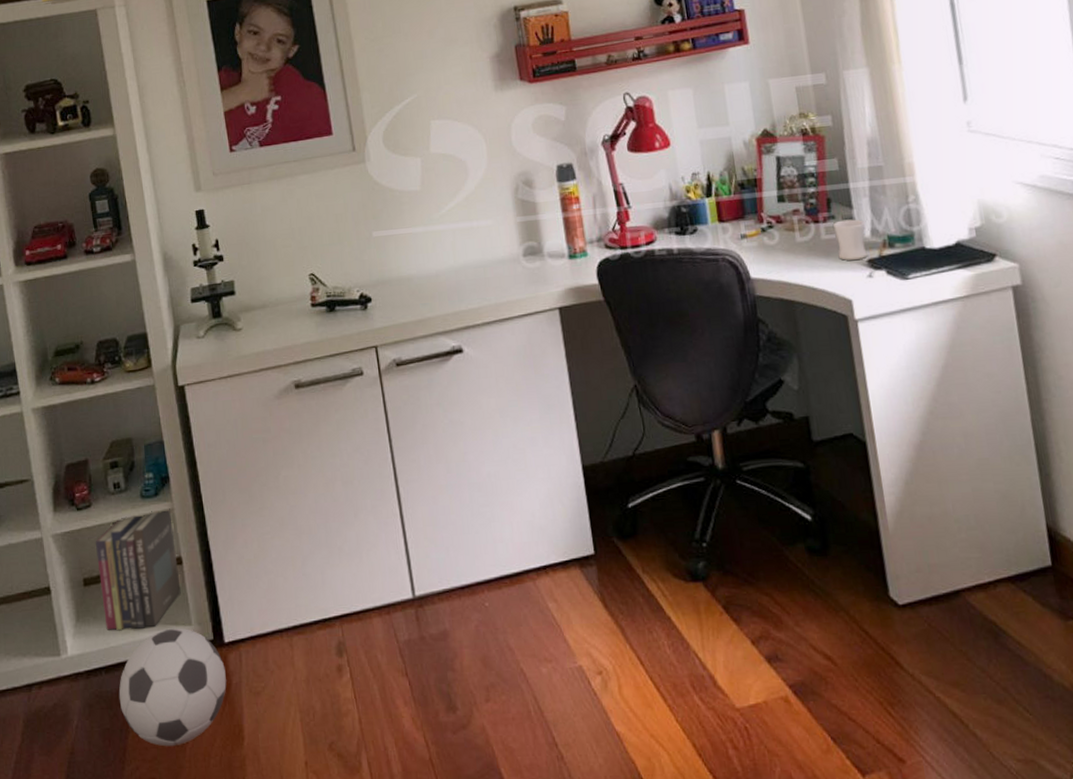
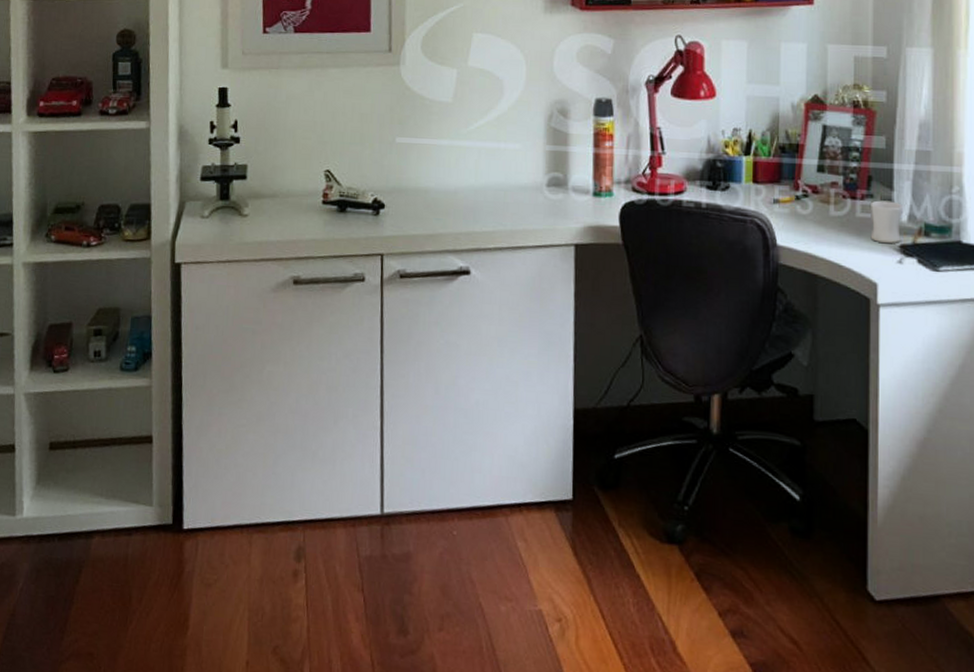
books: present [95,508,181,631] -> none [66,385,148,502]
soccer ball: present [118,628,227,747] -> none [68,505,180,625]

